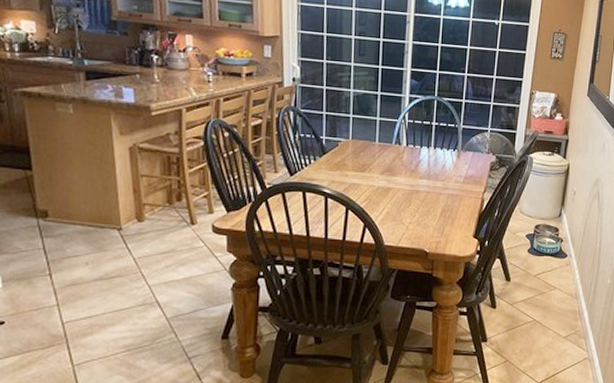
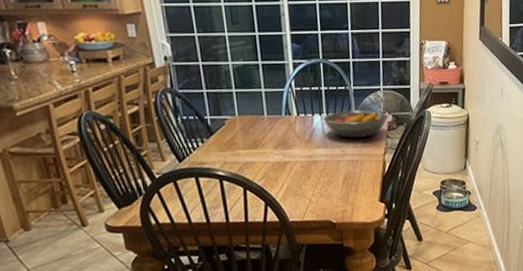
fruit bowl: none [430,147,492,174] -> present [323,110,389,138]

